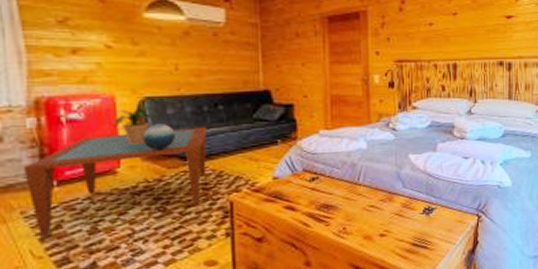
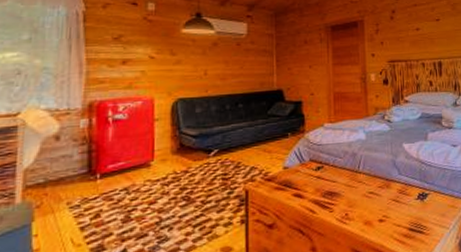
coffee table: present [24,127,207,238] -> none [74,123,228,226]
potted plant: present [115,106,158,145] -> none [152,106,188,140]
decorative sphere: present [142,124,175,150] -> none [173,121,201,145]

